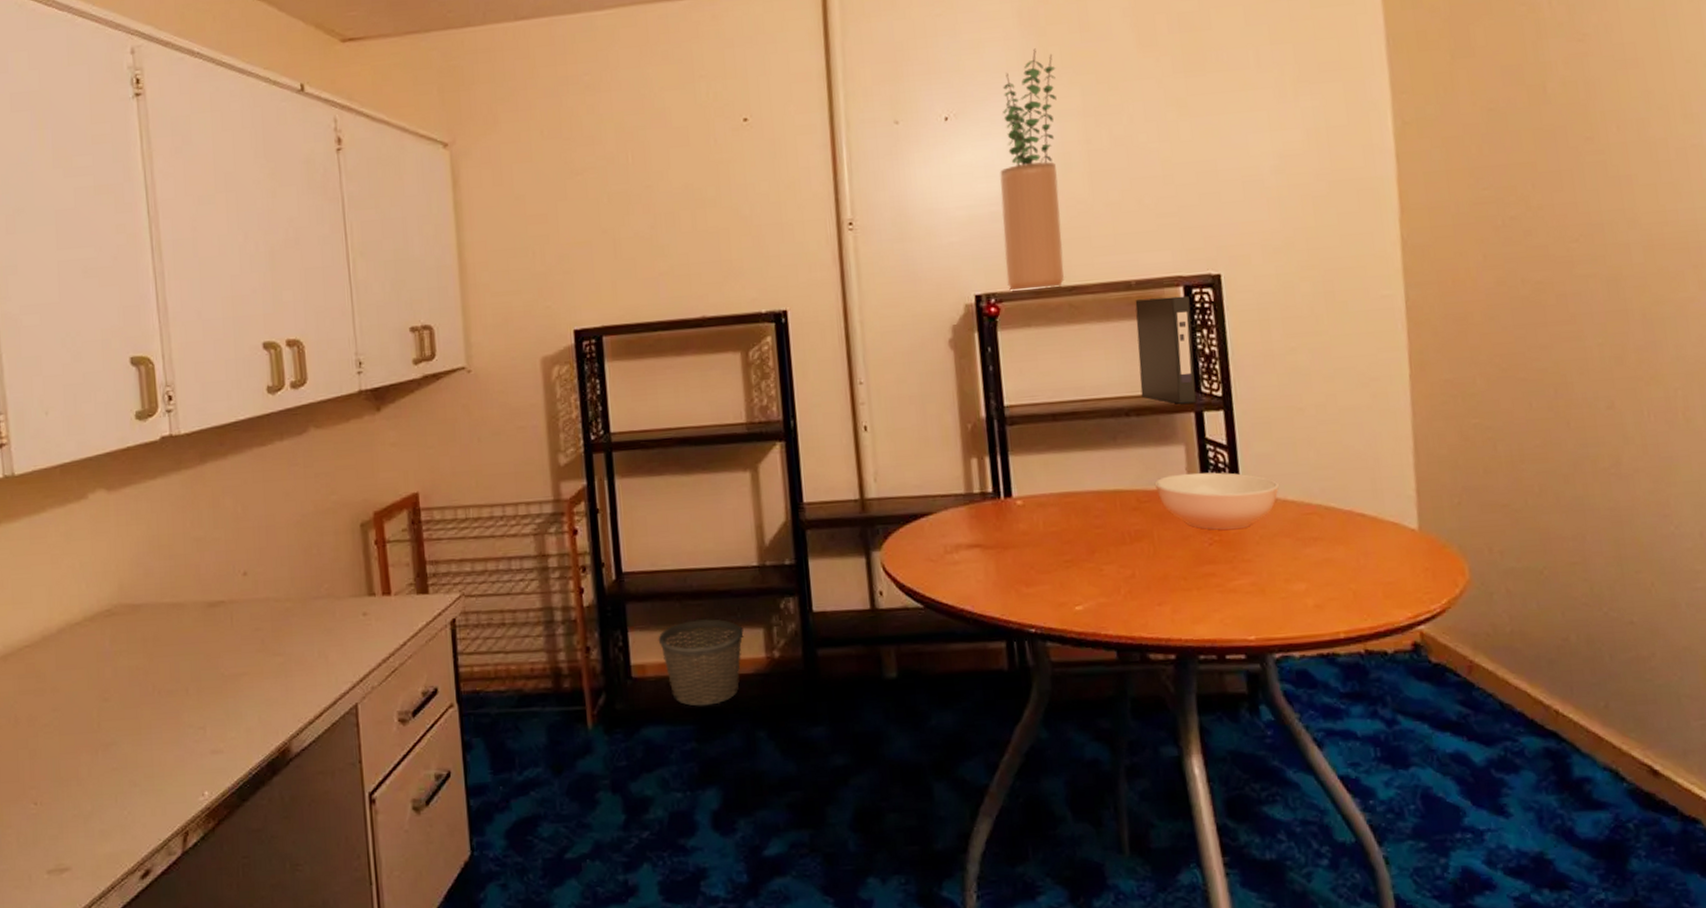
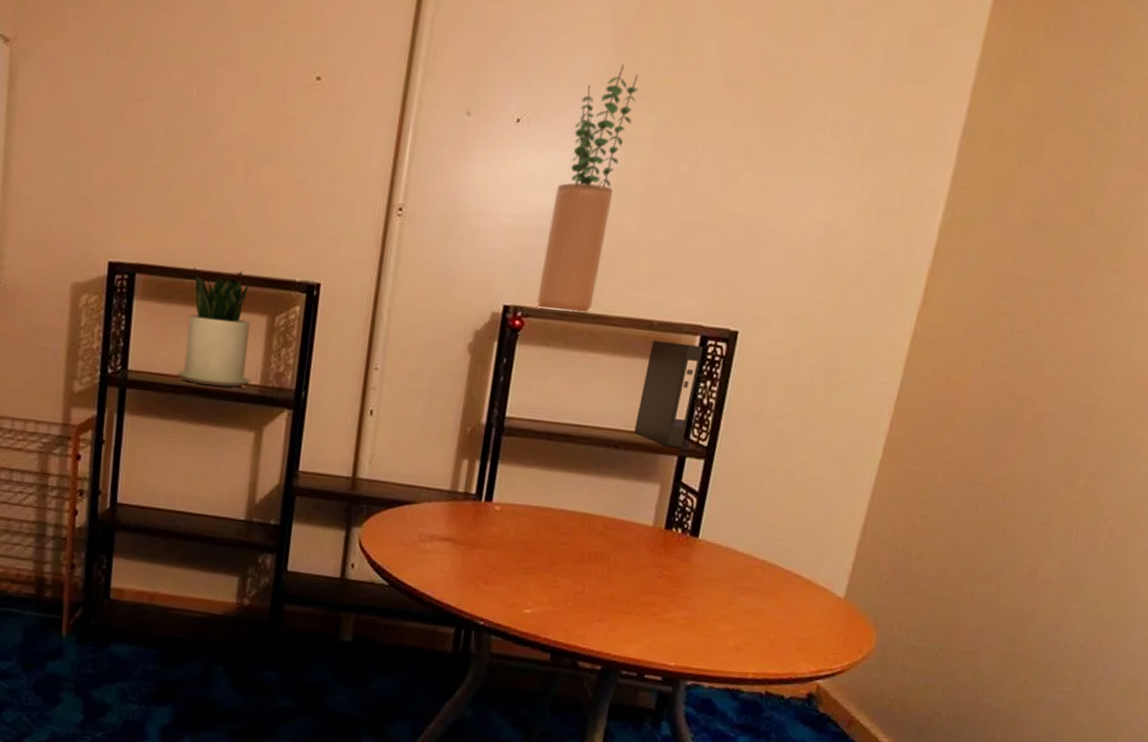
planter: none [658,313,737,434] -> present [177,267,252,388]
basket: present [658,619,744,707] -> none [140,558,220,636]
bowl: present [1154,472,1280,531] -> none [623,509,735,569]

